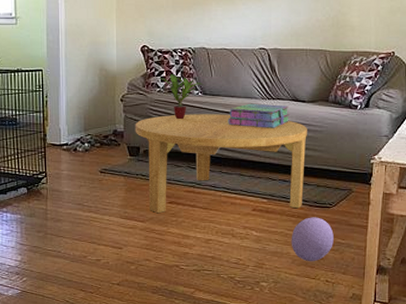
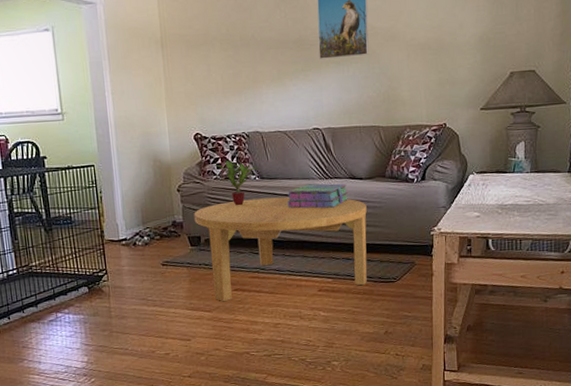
ball: present [291,217,334,262] -> none [358,292,400,337]

